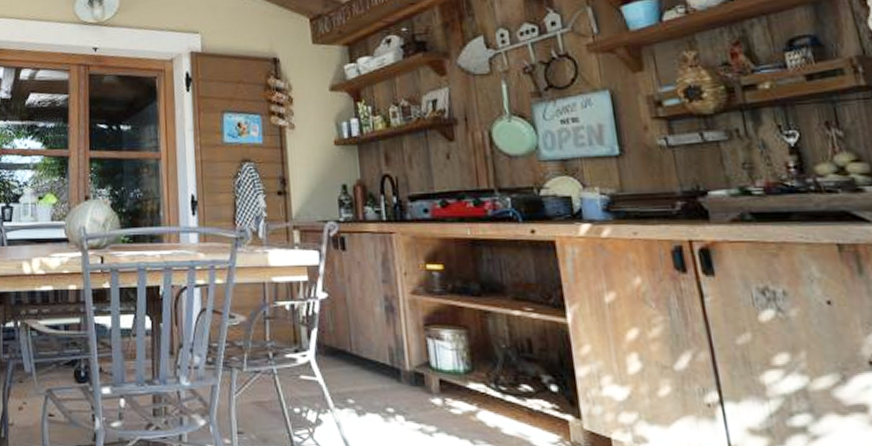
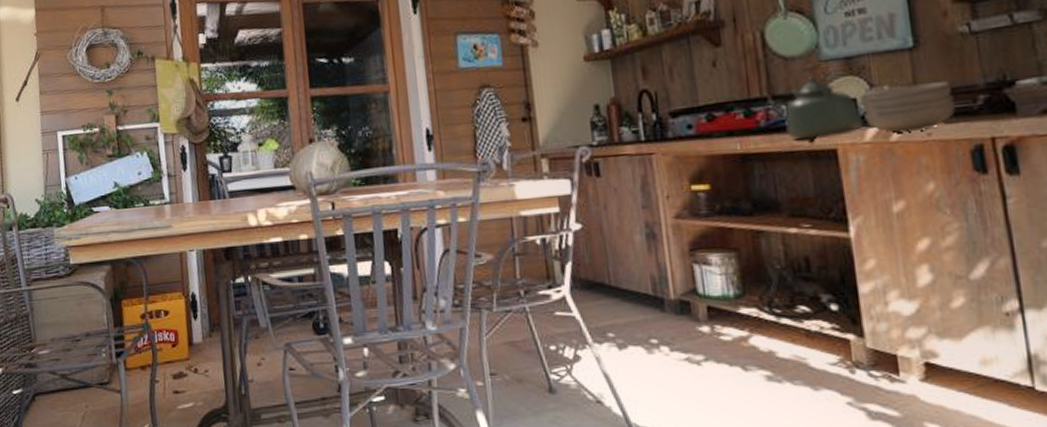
kettle: none [510,162,578,230] -> present [785,63,864,140]
bowl: none [573,187,657,230] -> present [858,81,956,133]

